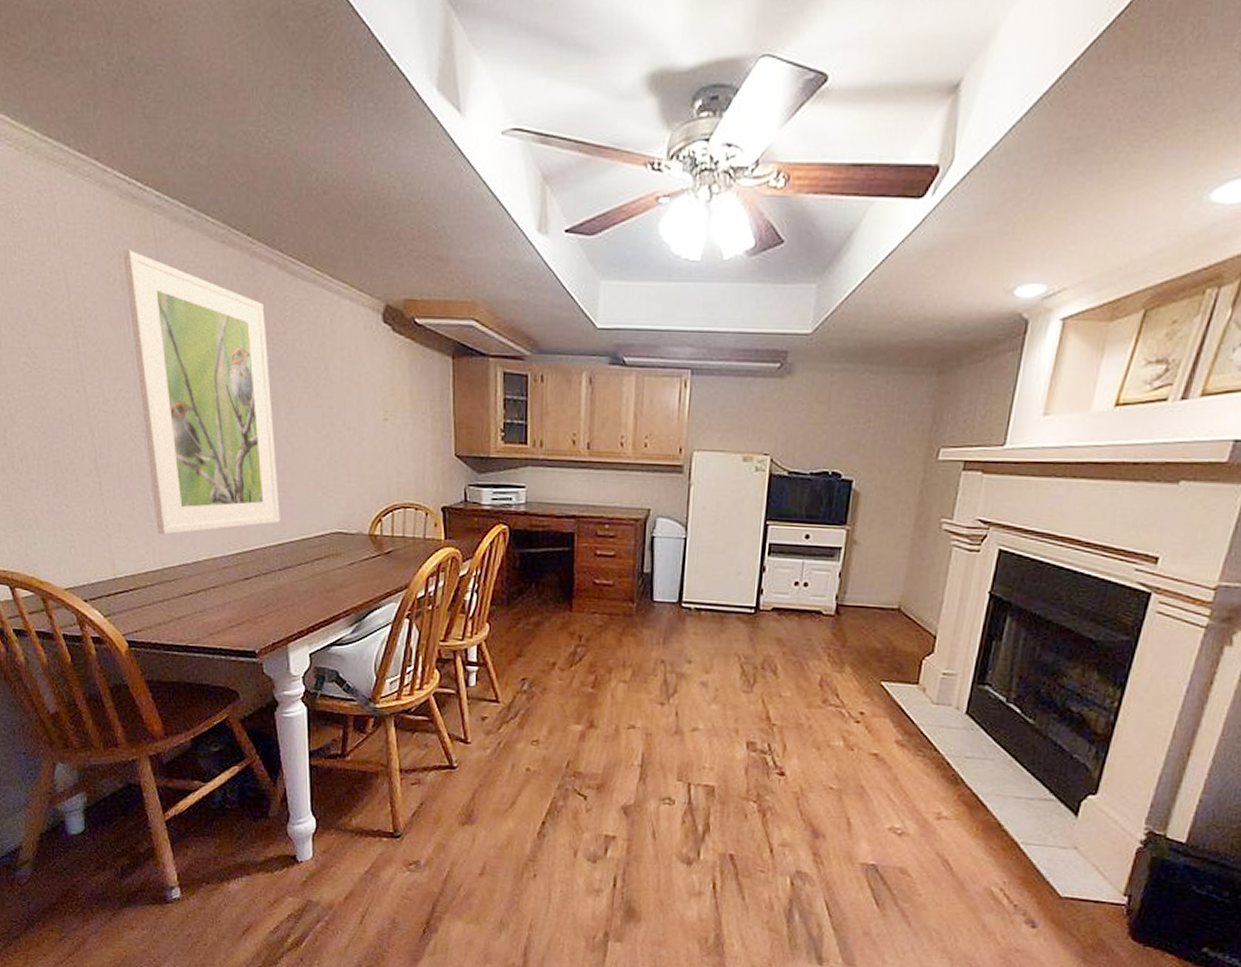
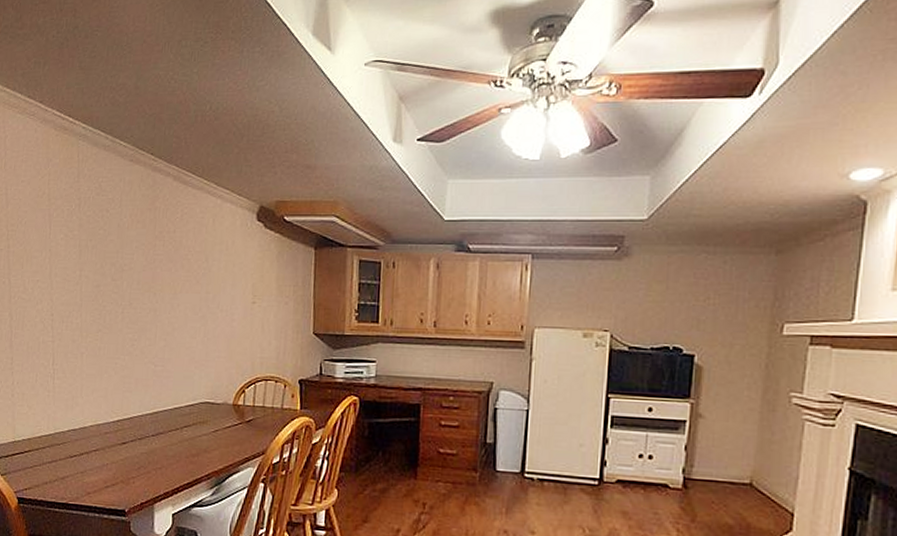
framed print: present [123,249,280,535] -> none [52,169,160,403]

